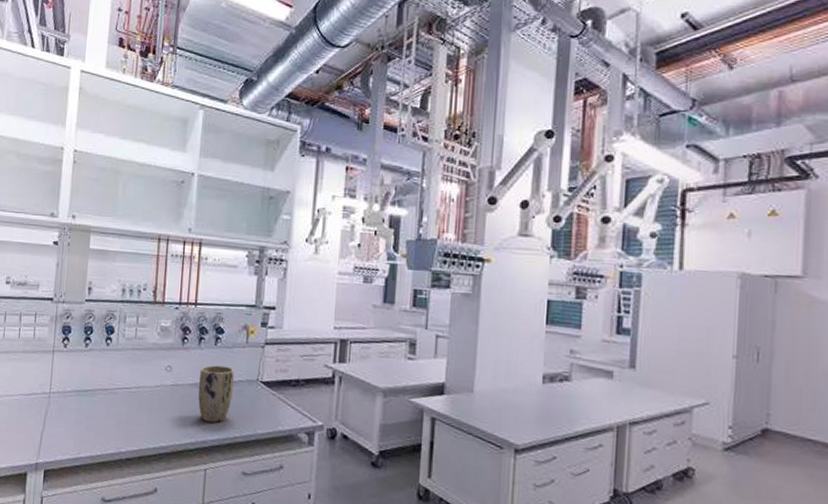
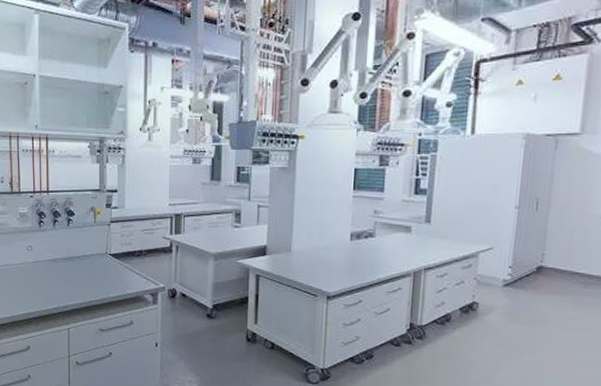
plant pot: present [198,365,234,423] -> none [56,243,86,290]

